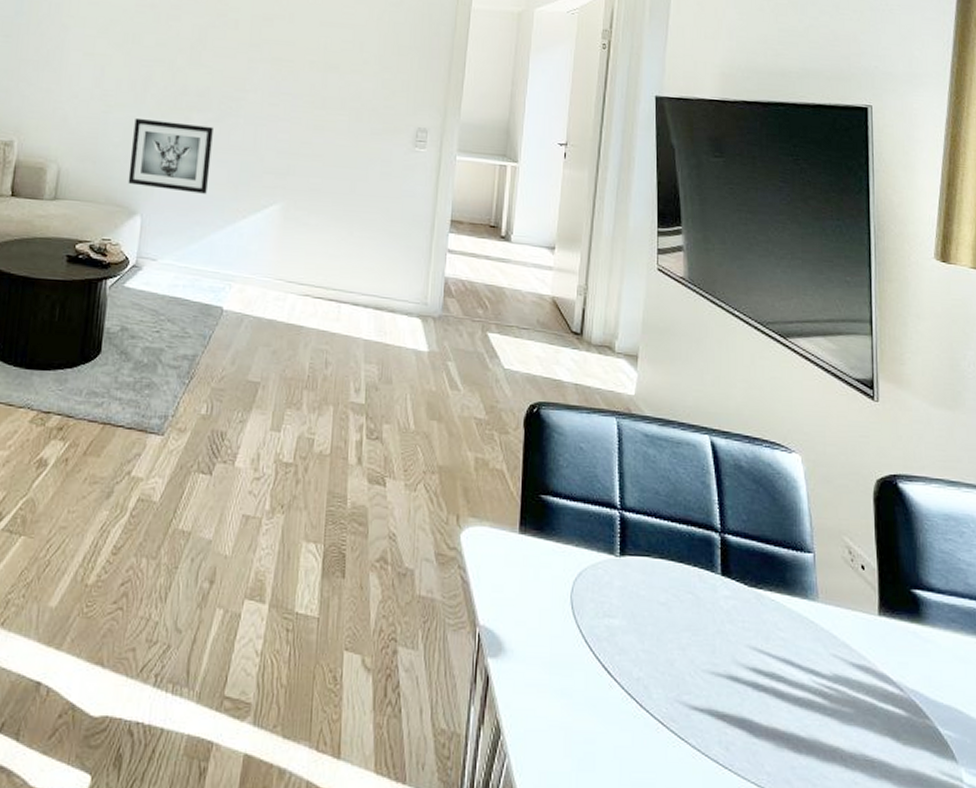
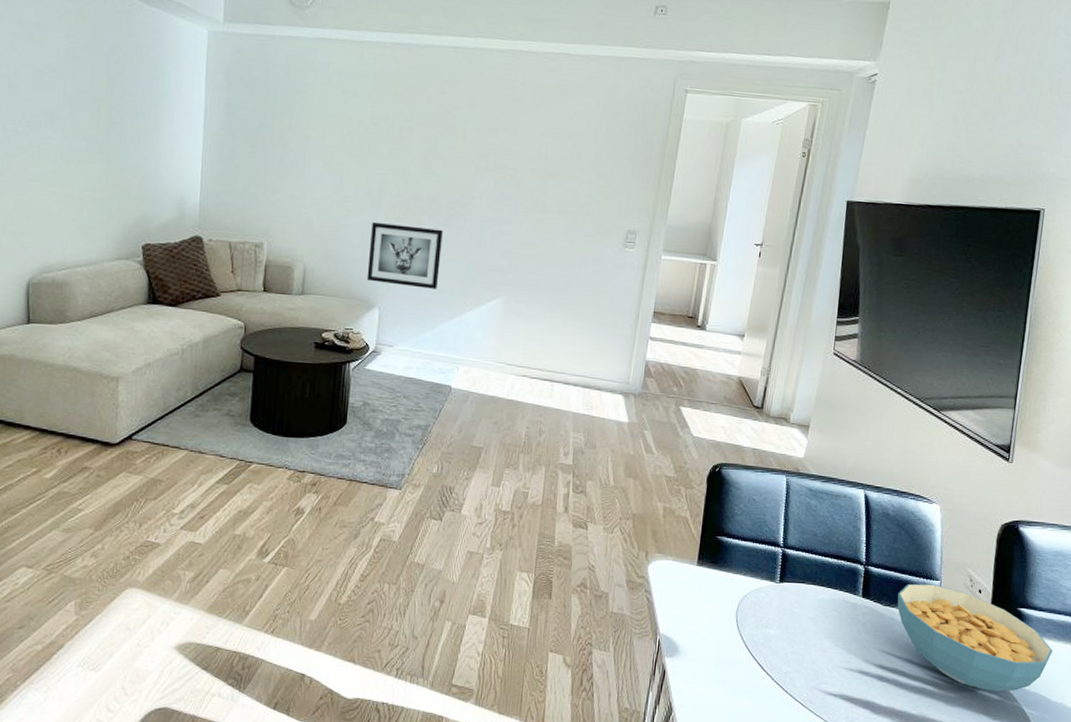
cereal bowl: none [765,556,962,705] -> present [897,583,1053,692]

